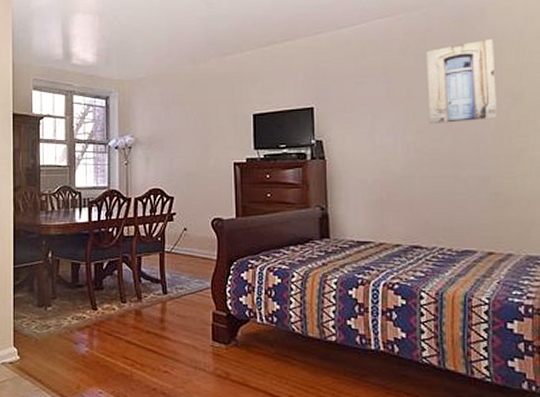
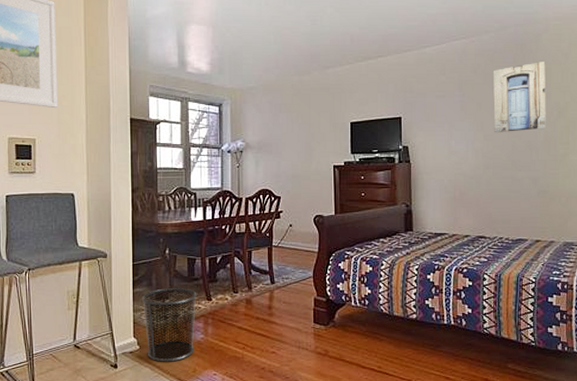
waste bin: none [22,295,81,376] -> present [141,288,197,362]

